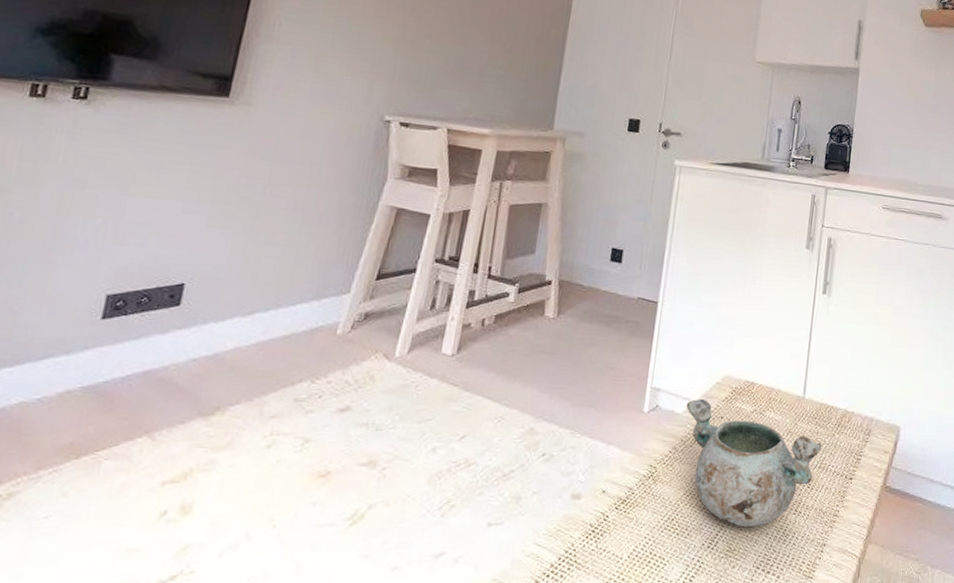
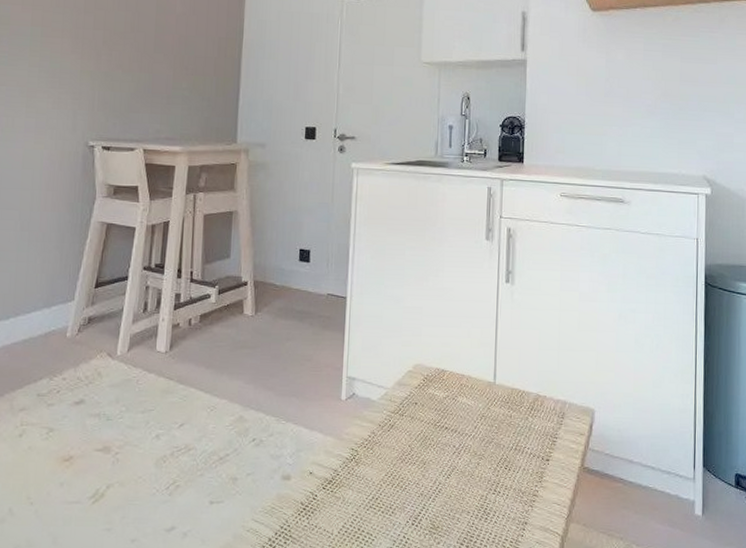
decorative bowl: present [686,399,822,526] -> none [381,387,516,505]

